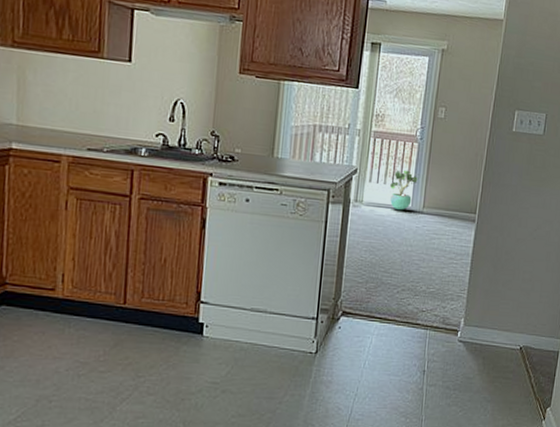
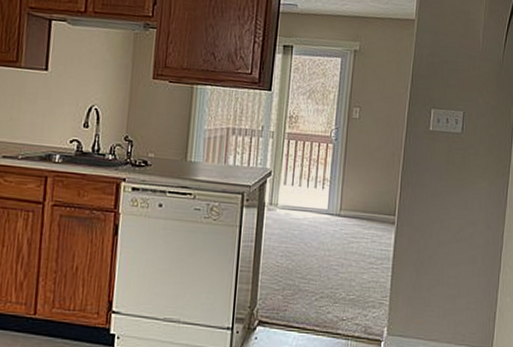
potted plant: present [390,170,418,211] -> none [306,171,334,214]

